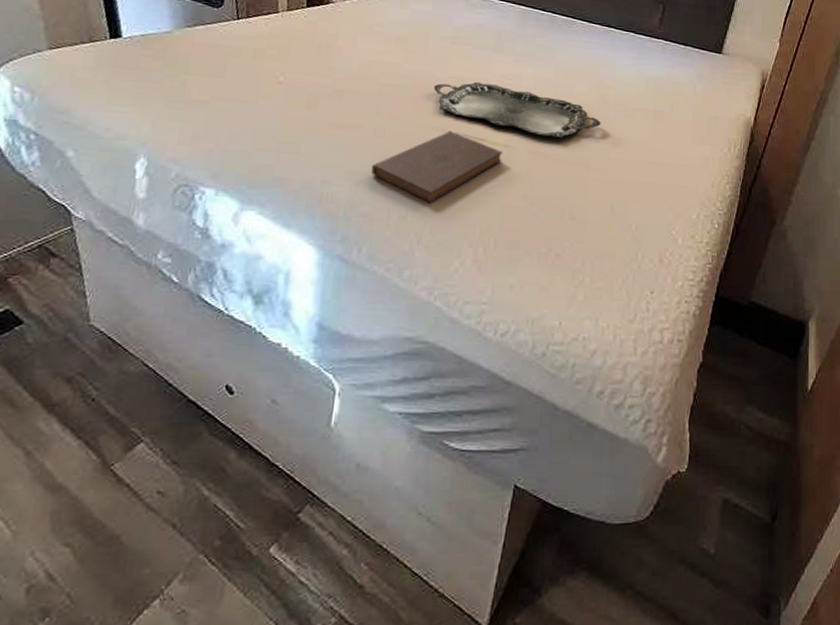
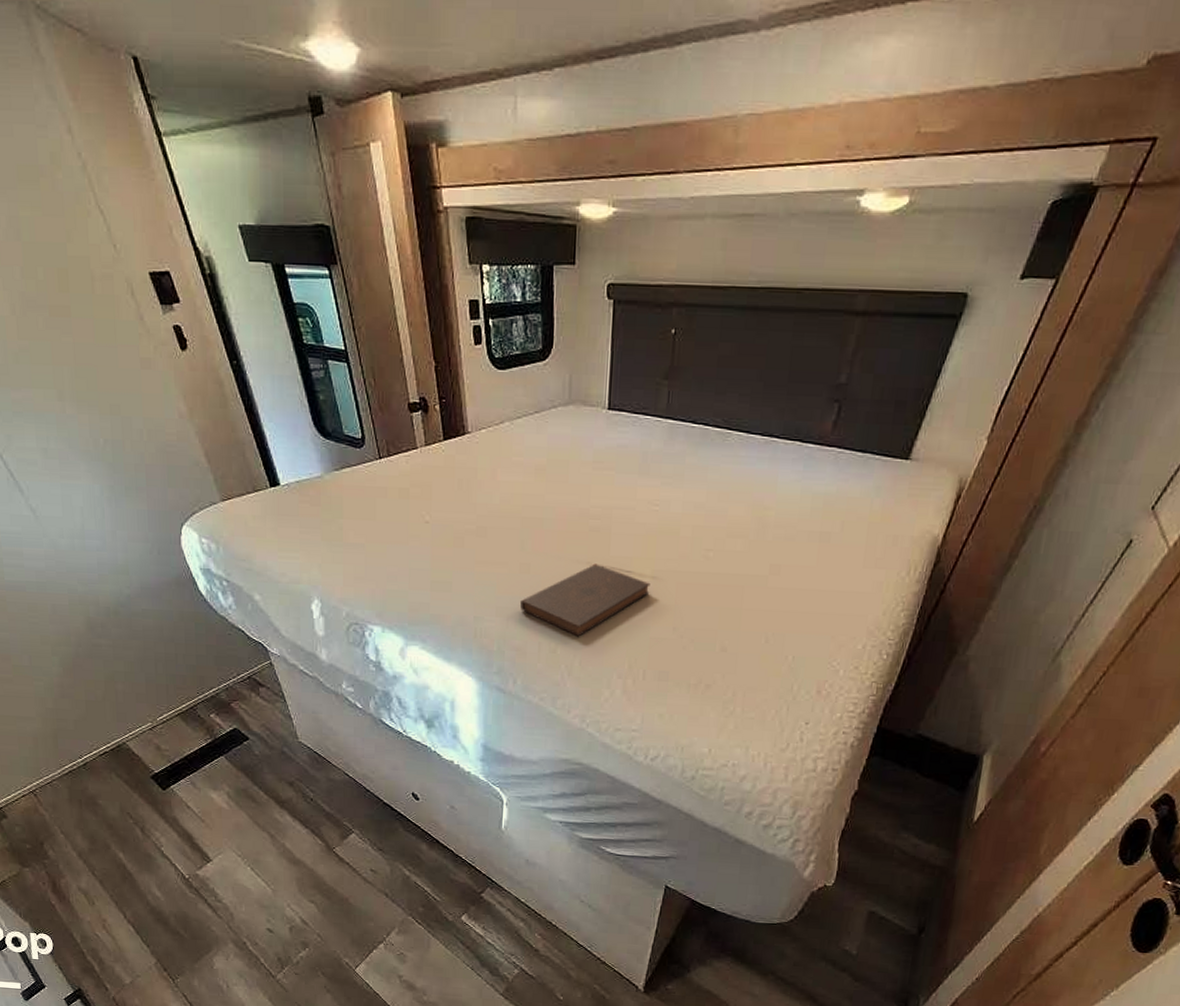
serving tray: present [433,81,601,138] -> none [576,510,758,567]

